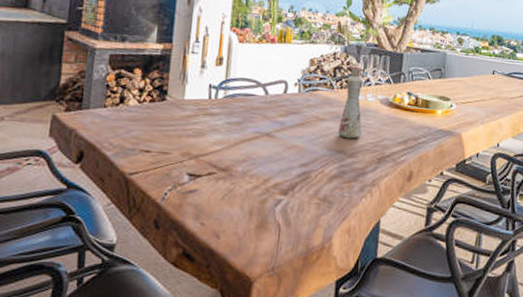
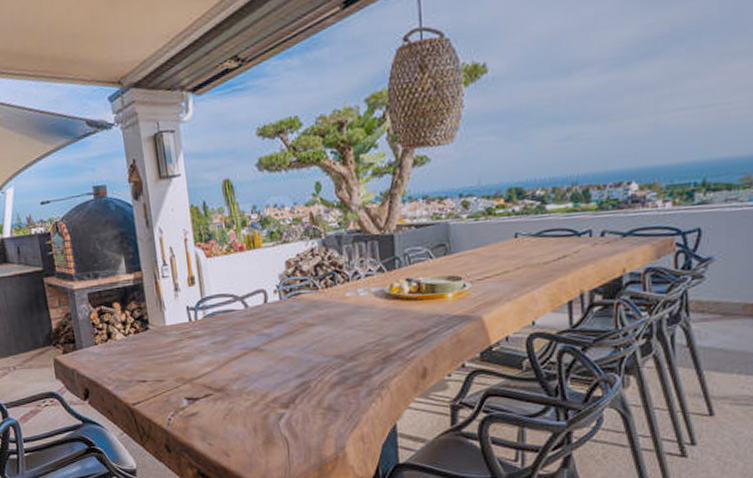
bottle: present [337,66,363,139] -> none [331,259,358,342]

